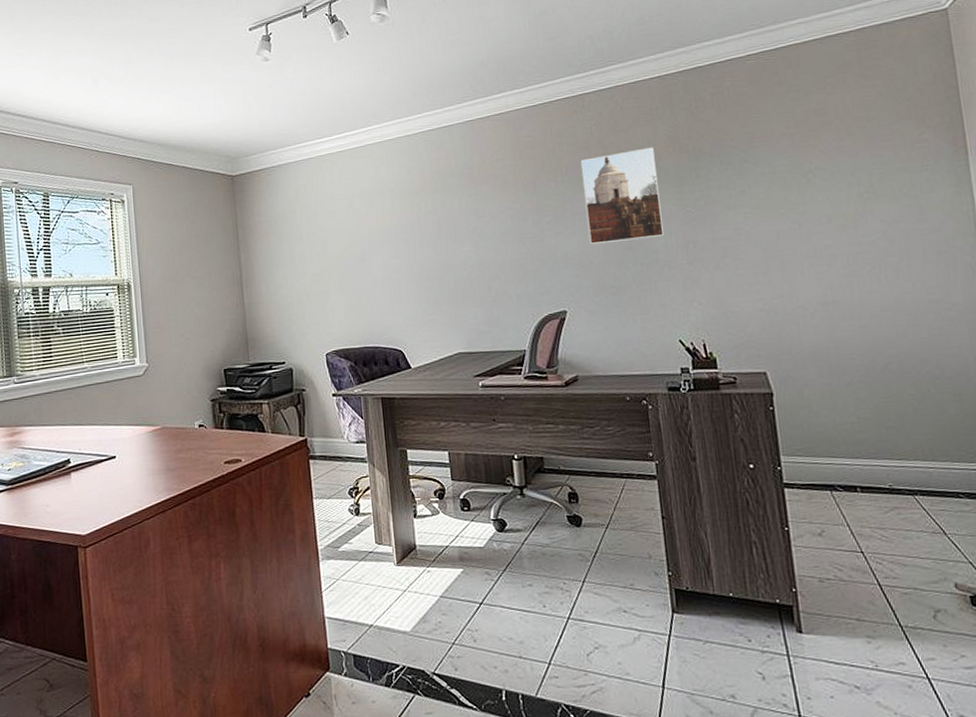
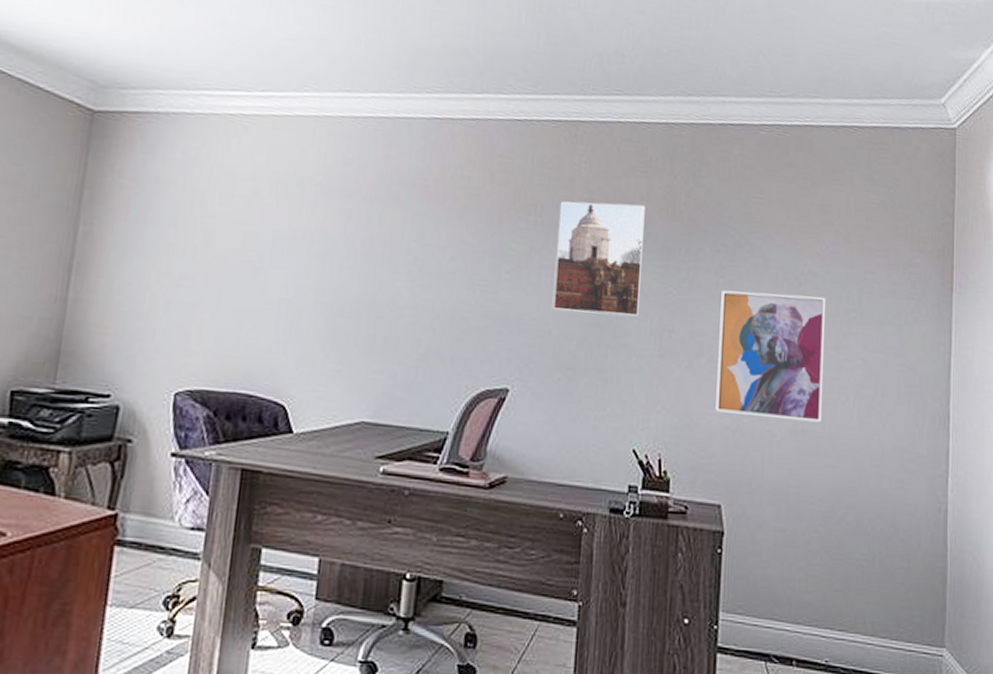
wall art: none [735,186,851,299] -> present [716,290,826,423]

